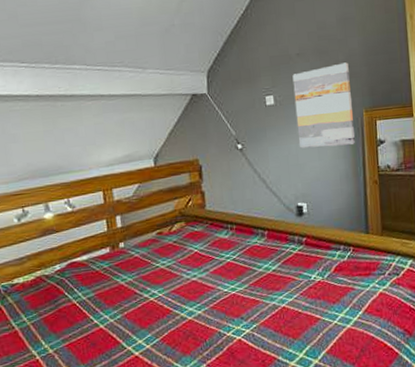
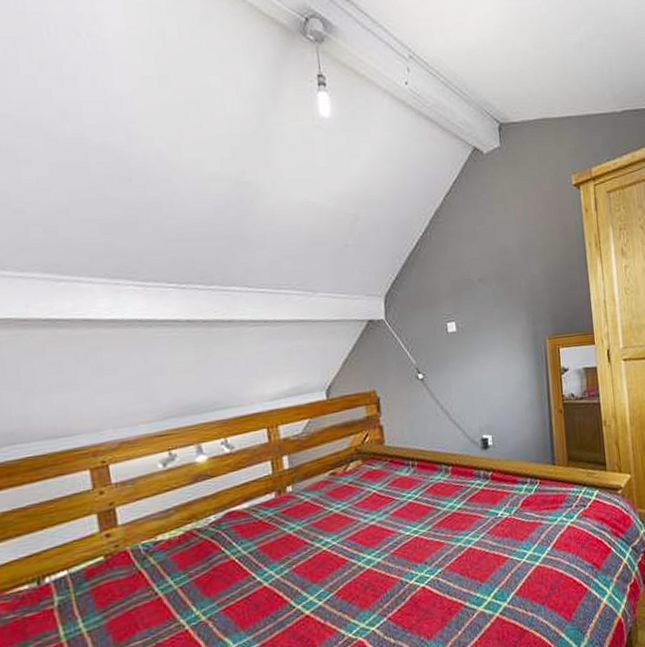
wall art: present [292,62,356,149] -> none [474,288,540,378]

